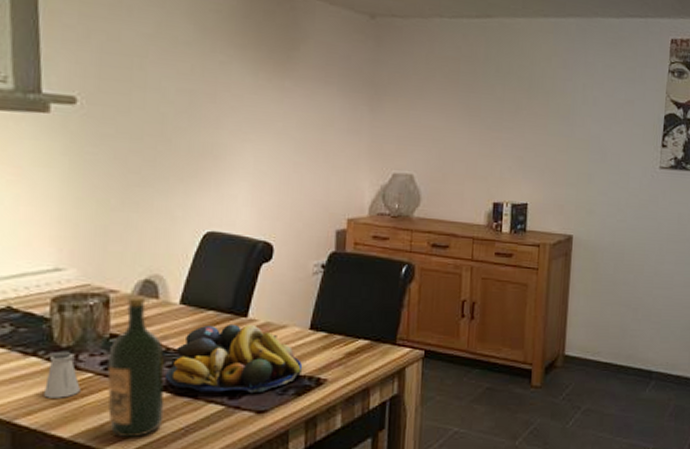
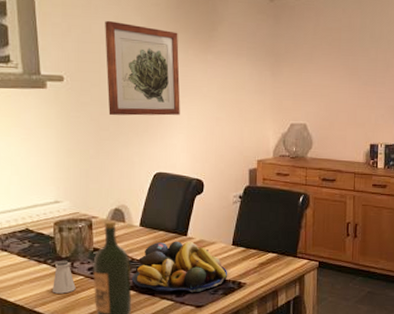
wall art: none [140,26,246,157] -> present [105,20,180,116]

